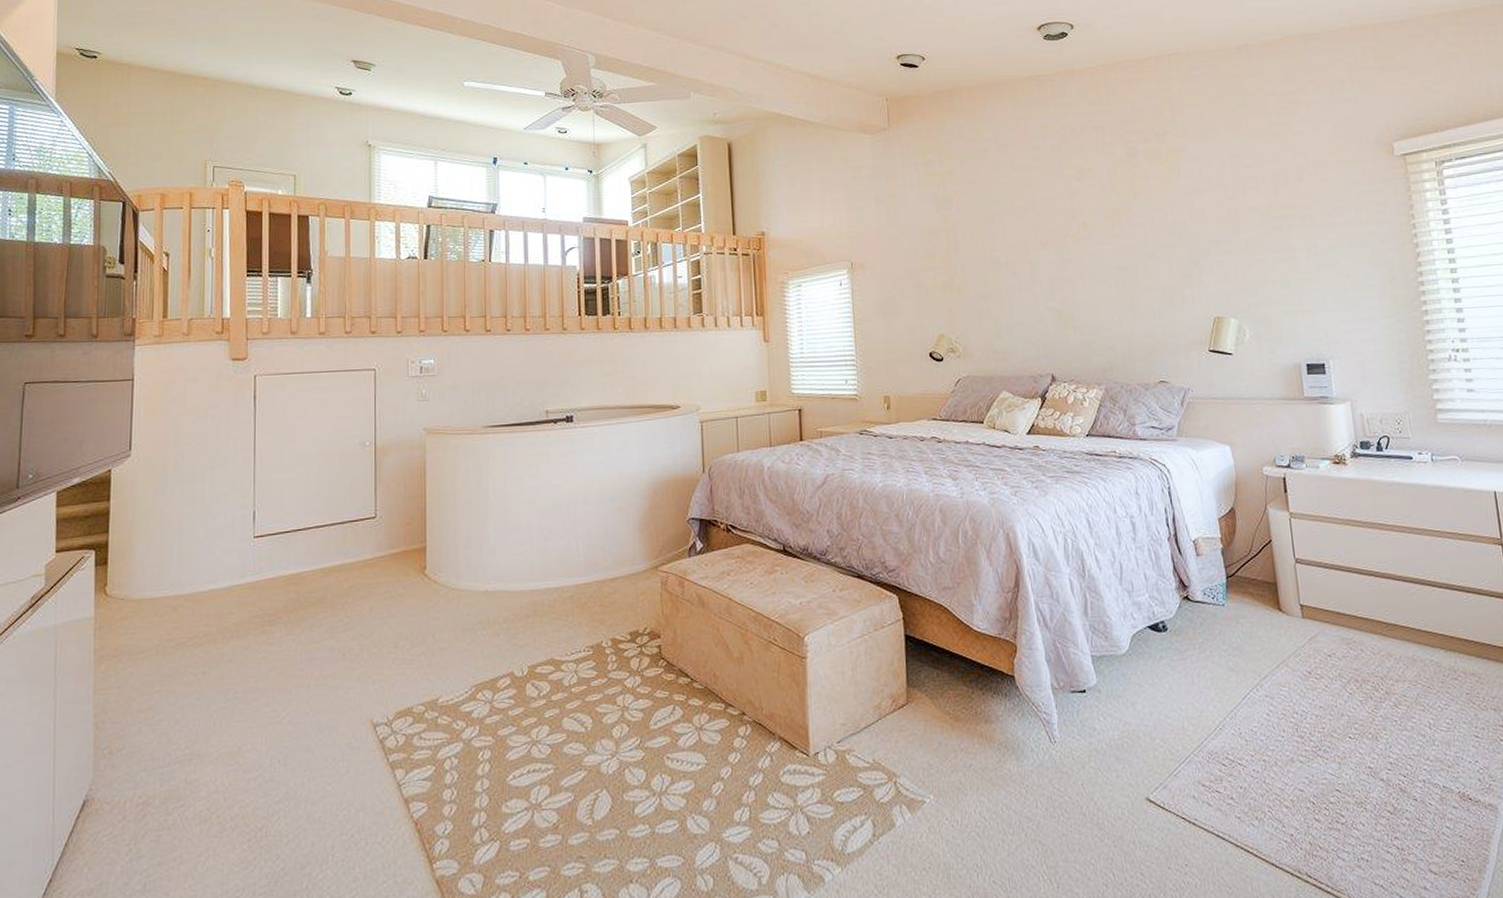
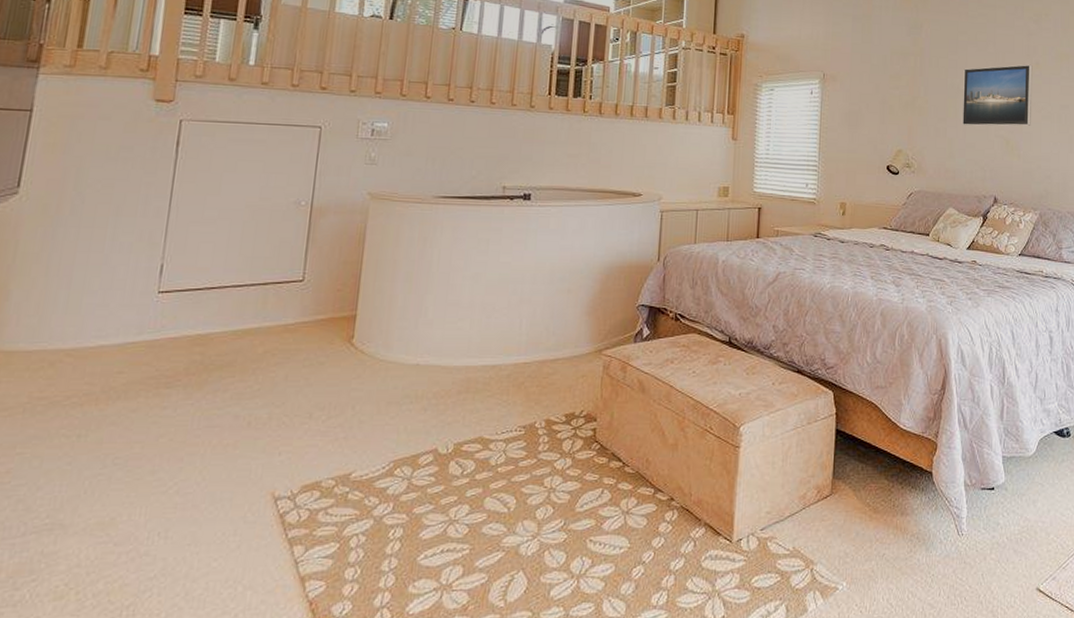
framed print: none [1002,226,1085,302] -> present [962,64,1033,126]

